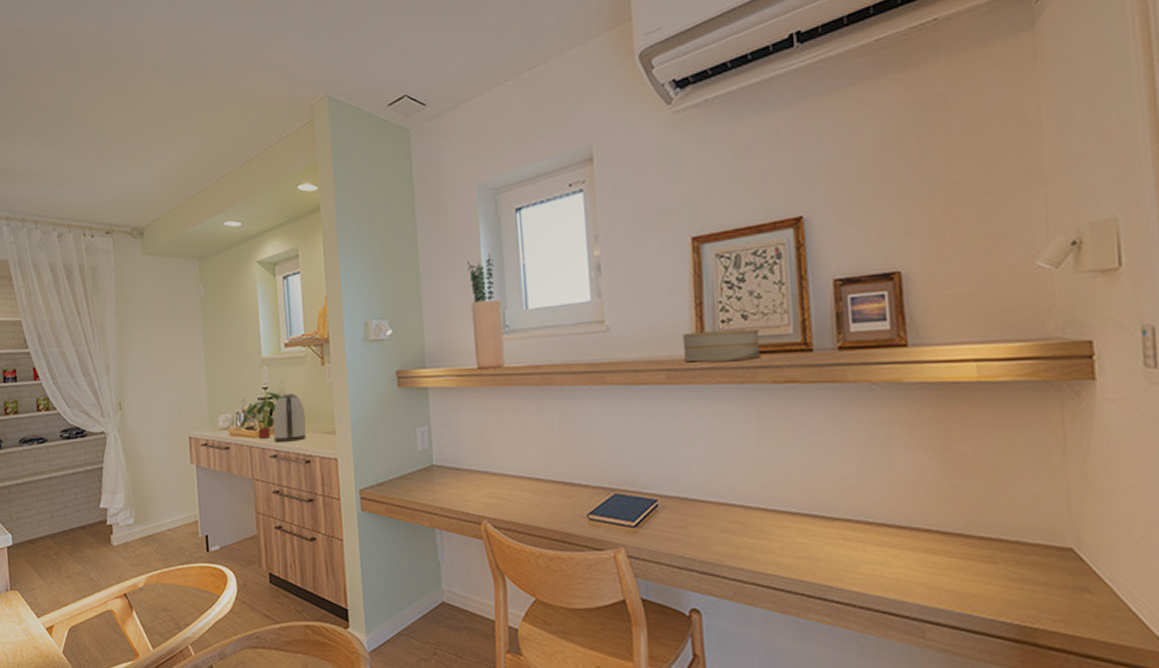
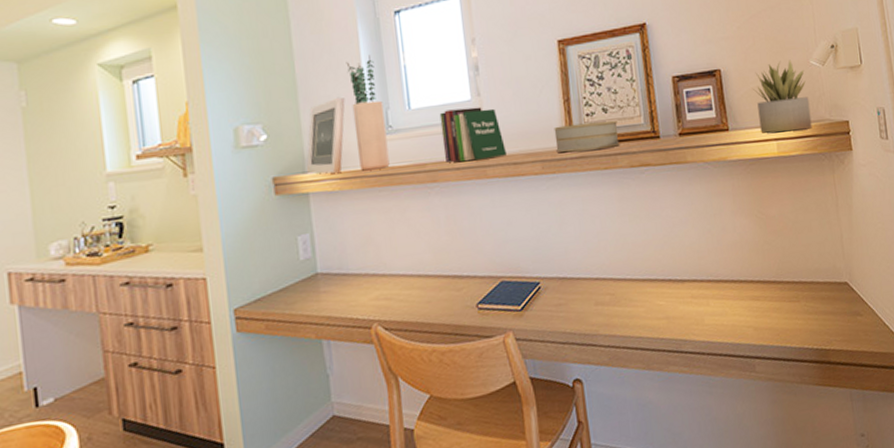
plant: present [239,392,282,439] -> none [78,211,134,266]
kettle: present [272,394,306,444] -> none [122,211,167,269]
picture frame: none [426,295,465,371] -> present [306,97,345,174]
books: none [557,309,628,366] -> present [439,107,508,163]
succulent plant: none [946,260,1033,352] -> present [753,59,812,133]

